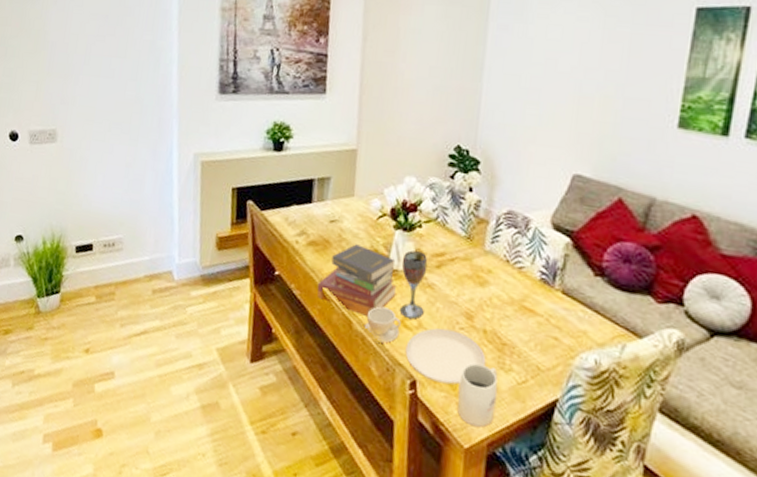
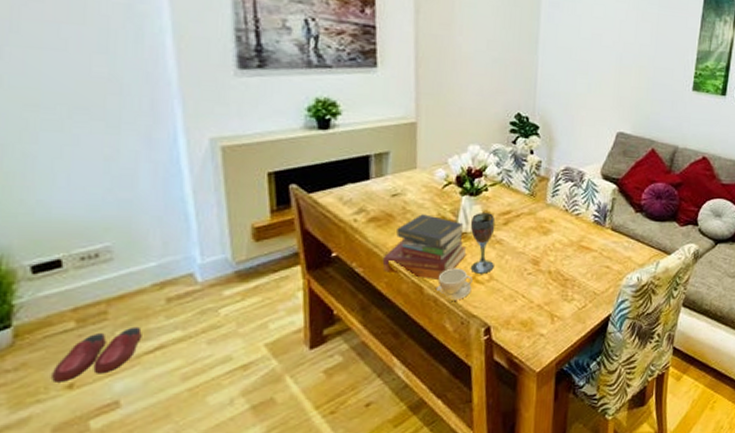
slippers: none [77,309,135,346] -> present [52,326,142,382]
plate: present [405,327,486,385] -> none [478,277,552,324]
mug: present [457,363,499,428] -> none [528,300,563,353]

